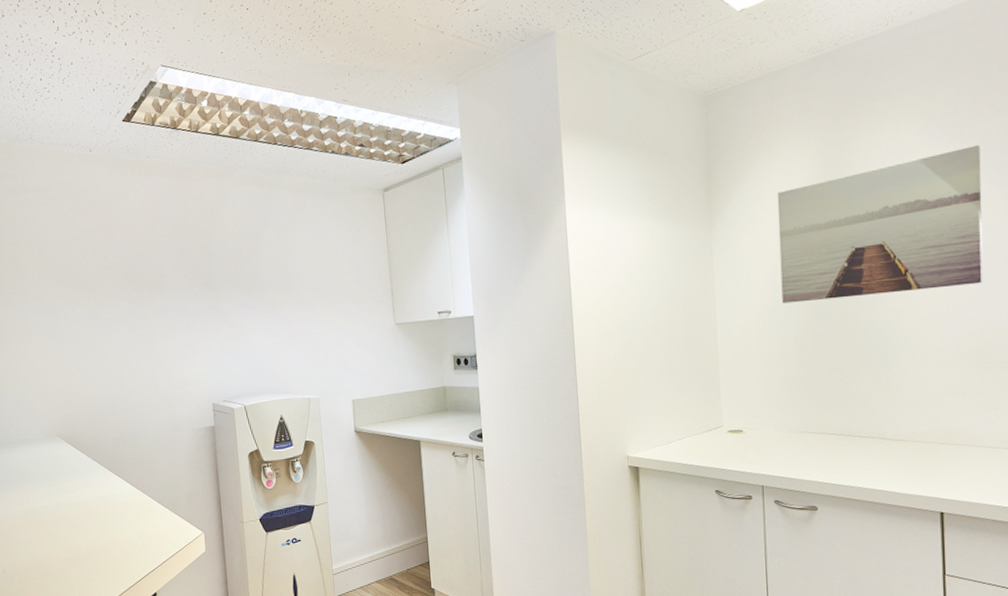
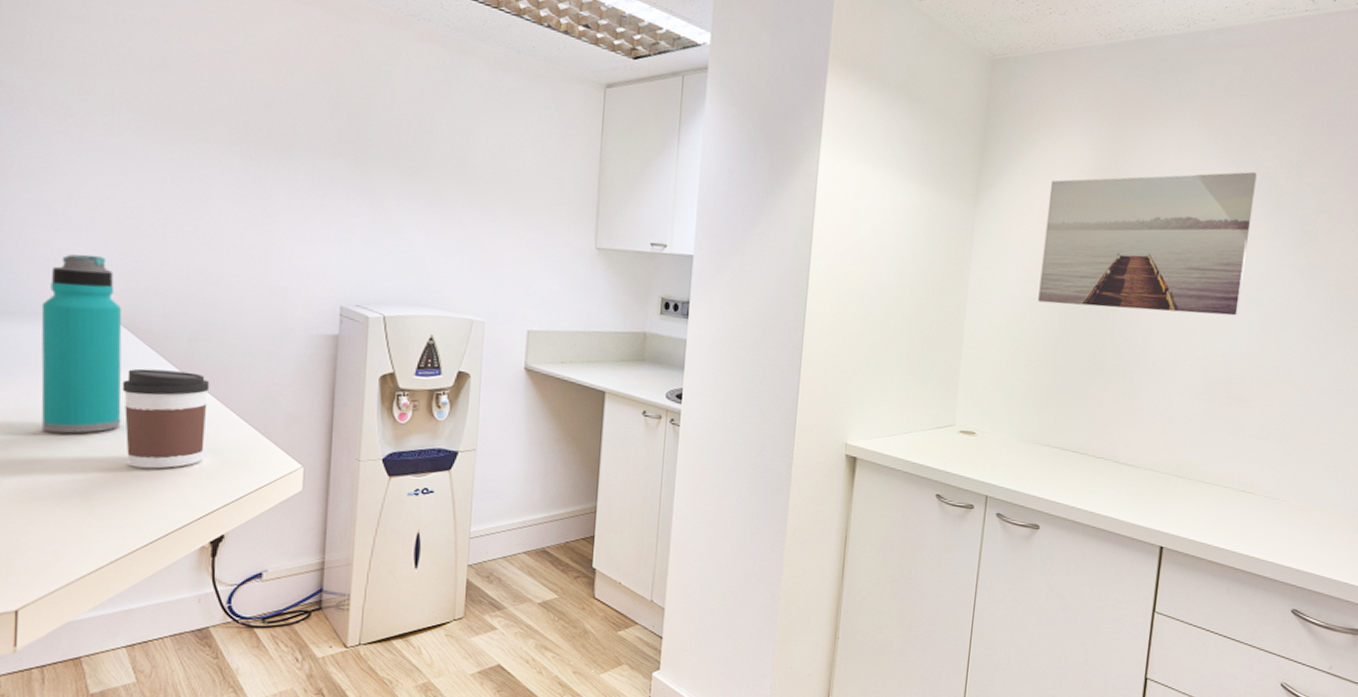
water bottle: none [13,393,76,530] -> present [41,254,122,434]
coffee cup: none [72,470,134,548] -> present [122,368,210,469]

